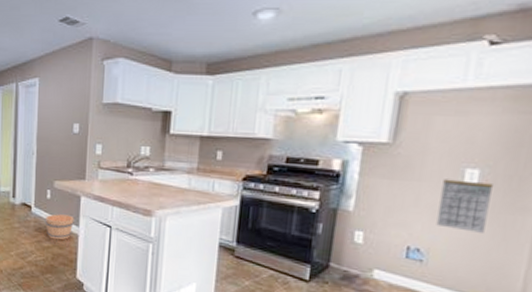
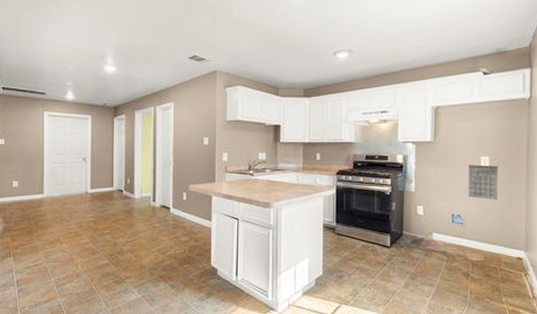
bucket: present [44,214,74,240] -> none [182,212,207,234]

